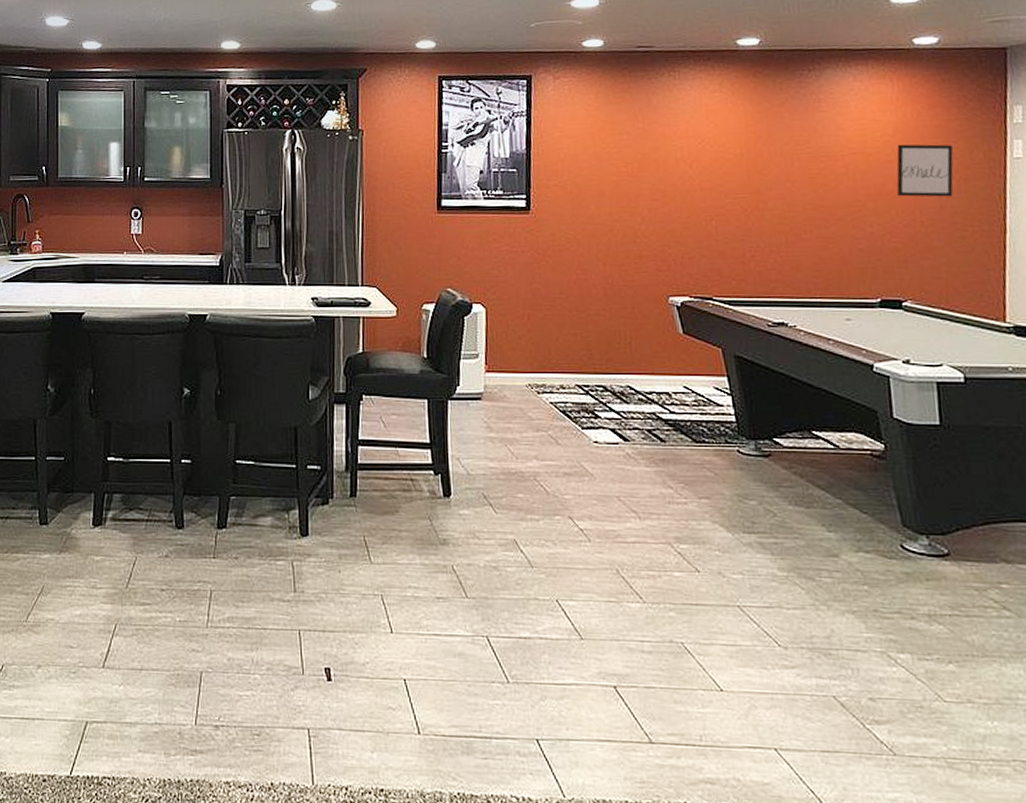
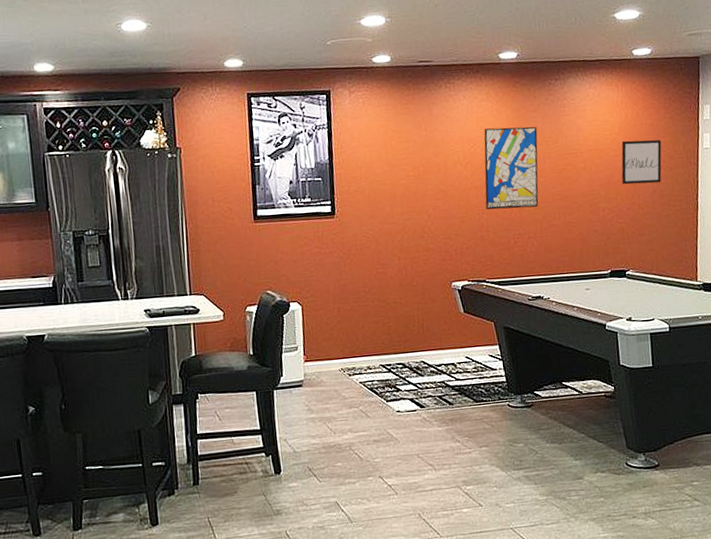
wall art: none [714,122,784,217] -> present [484,126,539,210]

